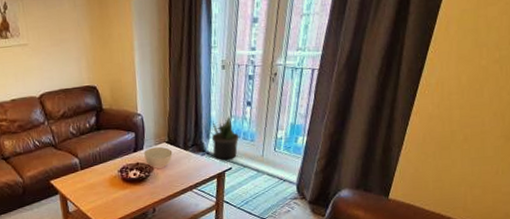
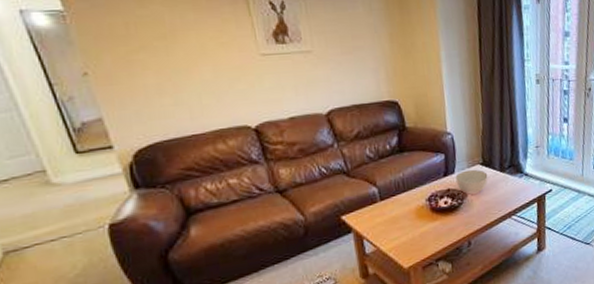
planter: present [211,116,239,160] -> none [529,133,558,181]

